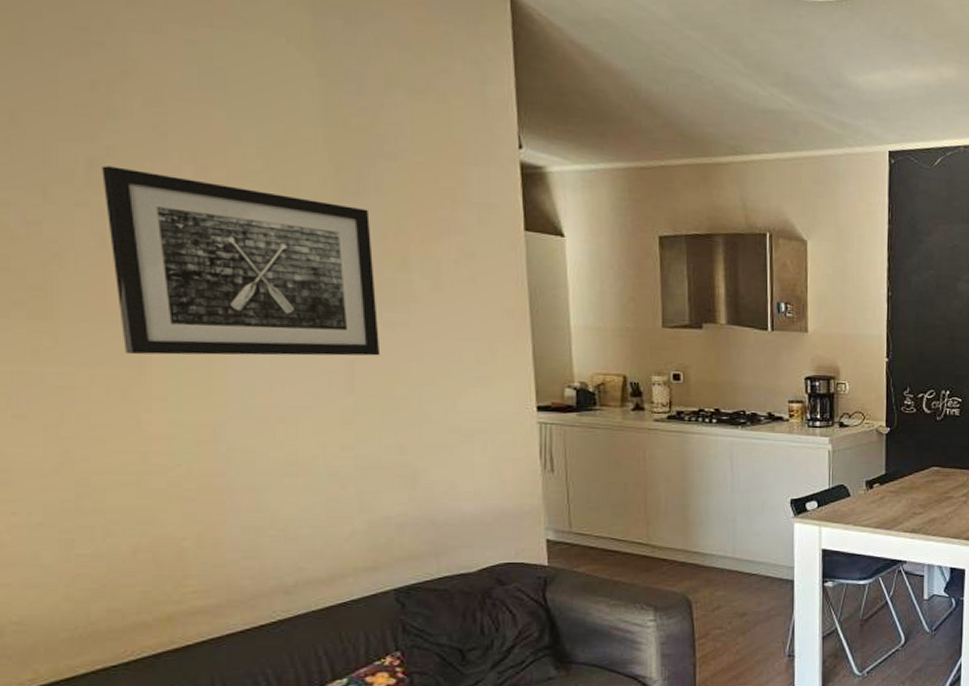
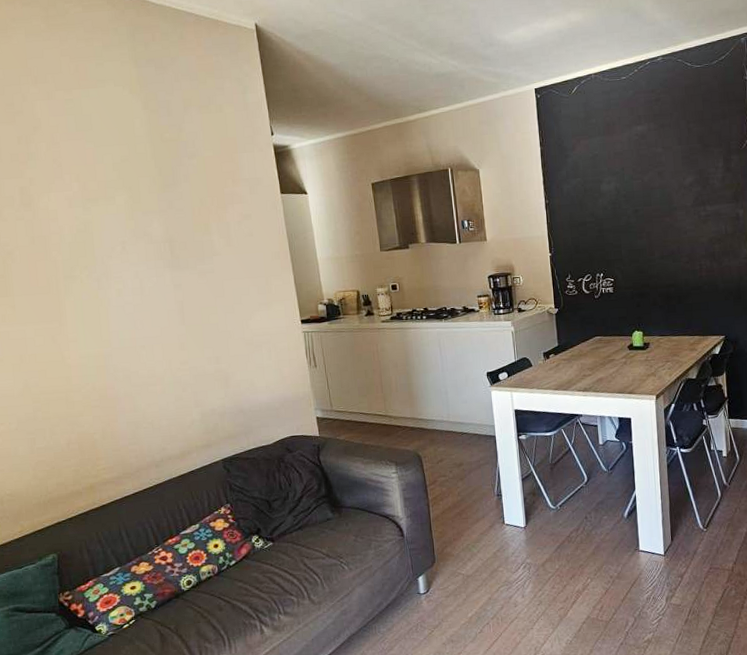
wall art: present [102,166,381,356] -> none [28,191,198,313]

